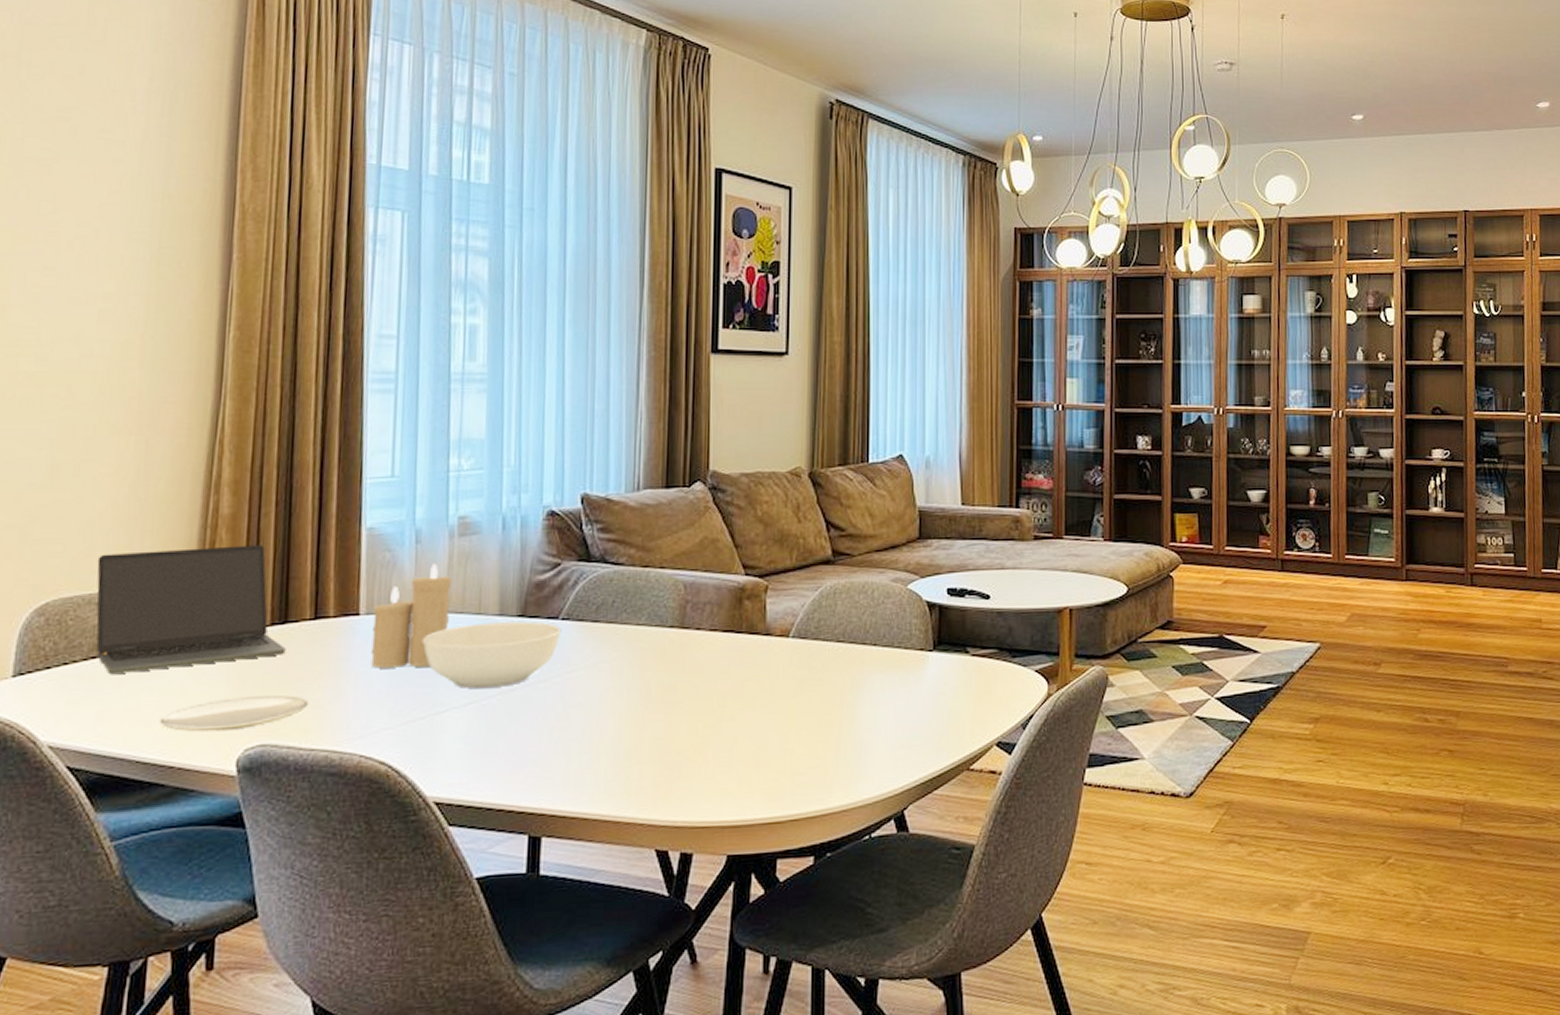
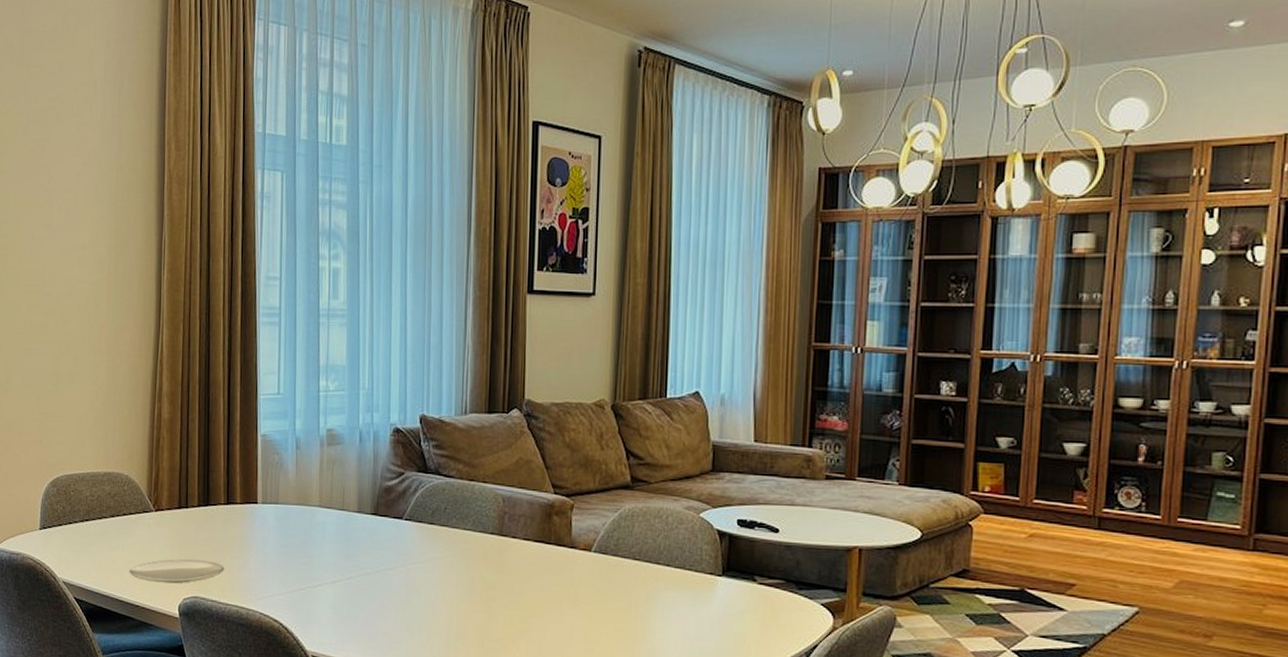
laptop: present [96,545,286,675] -> none [86,443,208,534]
candle: present [371,564,452,668] -> none [266,466,323,549]
bowl: present [422,621,562,688] -> none [302,517,405,571]

